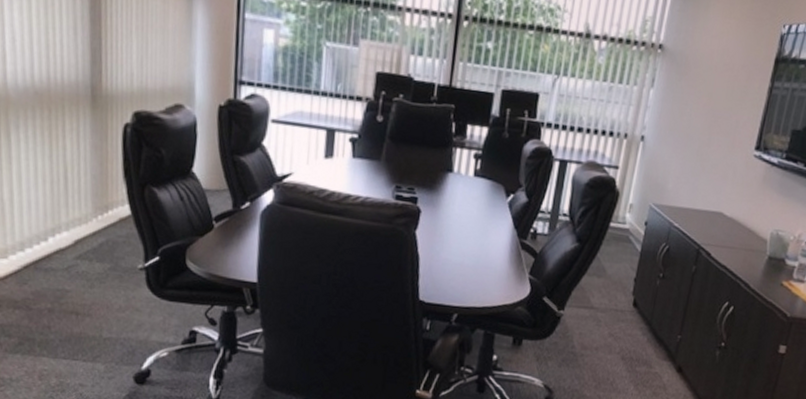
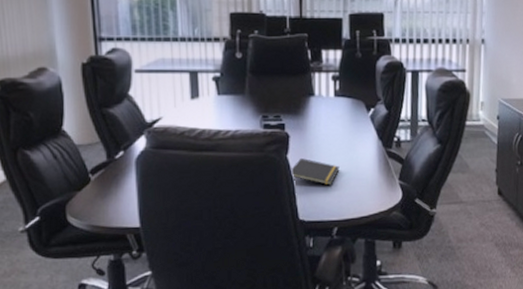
notepad: none [416,235,469,269] -> present [290,157,340,186]

